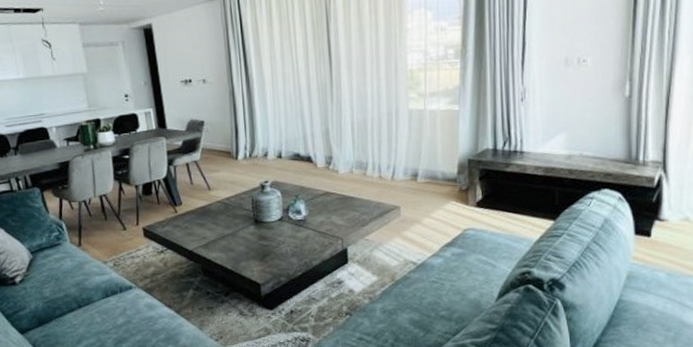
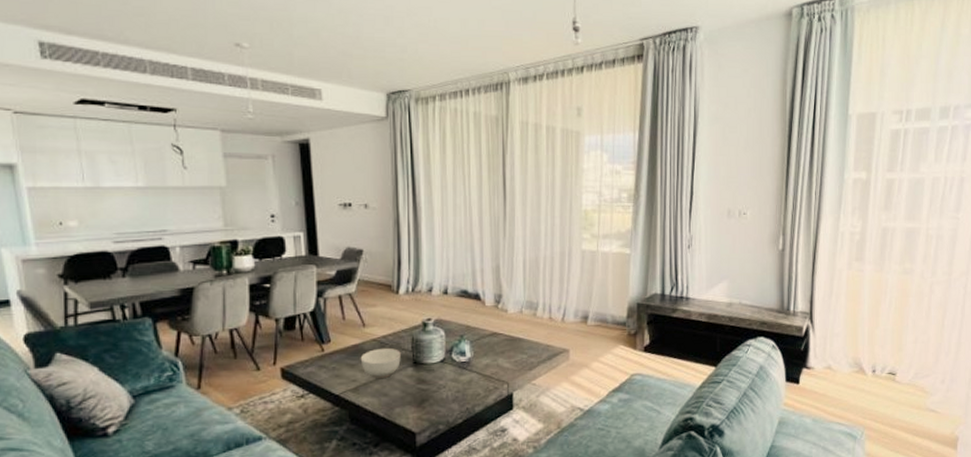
bowl: none [208,208,244,236] -> present [360,347,401,378]

